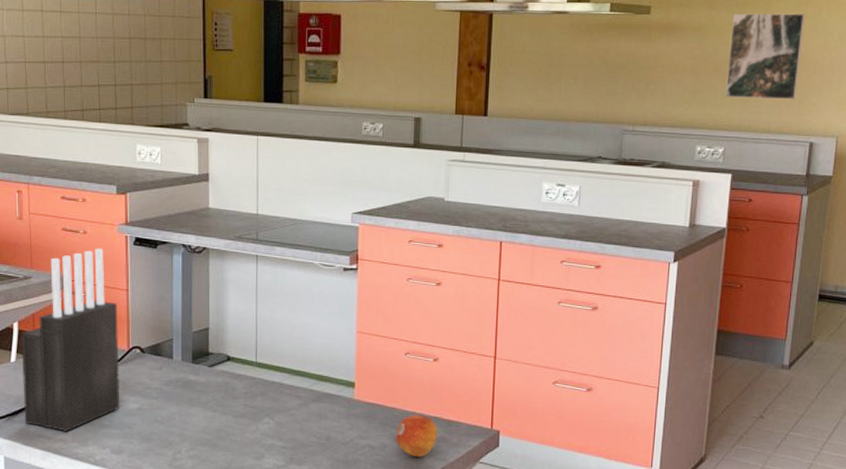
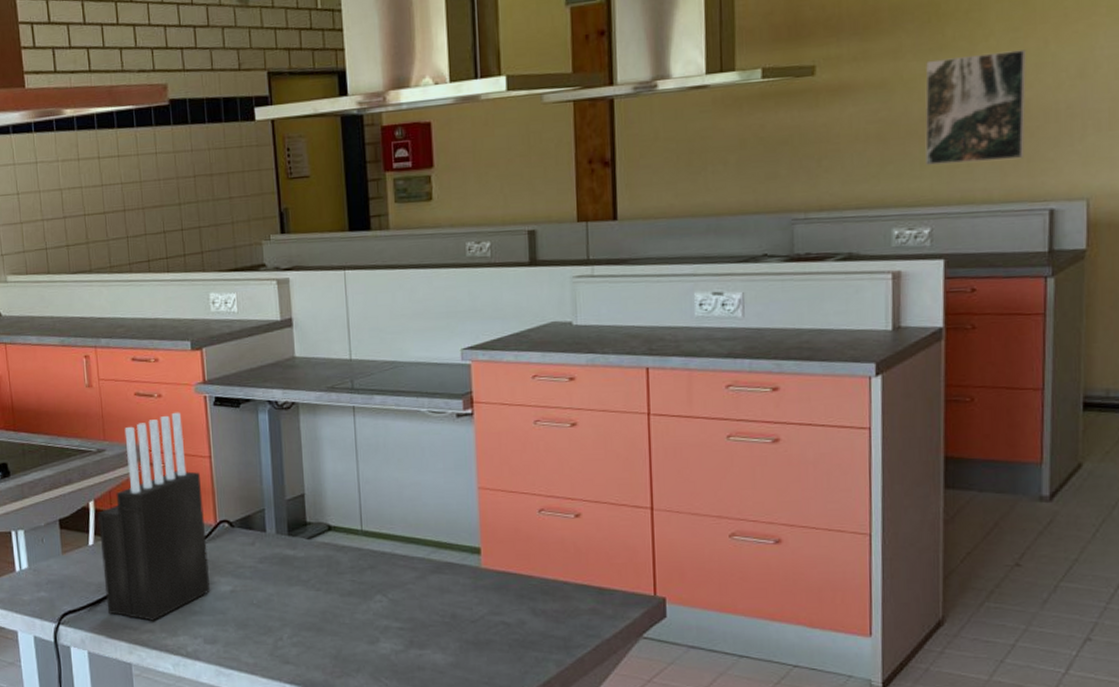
fruit: present [396,414,438,458] -> none [535,582,588,635]

